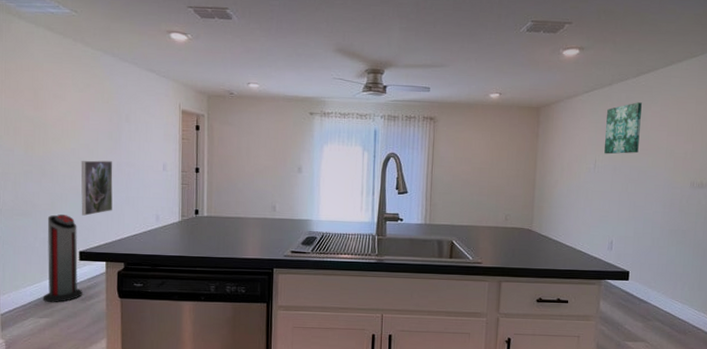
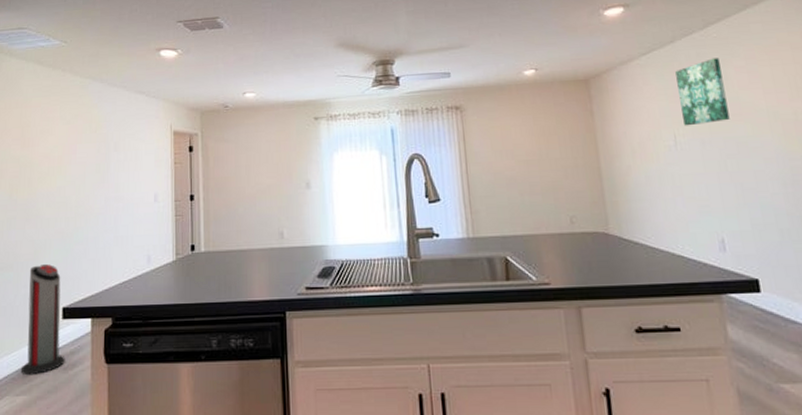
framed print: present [81,160,113,216] -> none [65,197,101,264]

